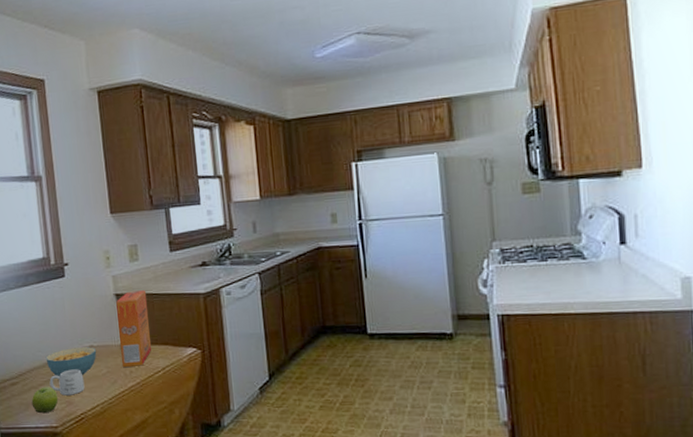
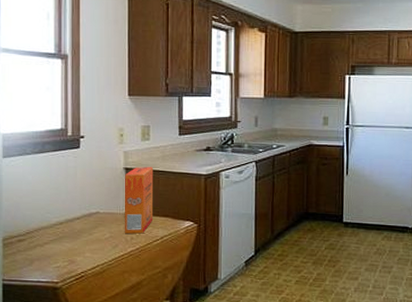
fruit: present [31,386,59,414] -> none [36,245,62,270]
cereal bowl: present [45,347,97,377] -> none [53,212,102,238]
mug: present [49,369,85,396] -> none [55,231,88,255]

